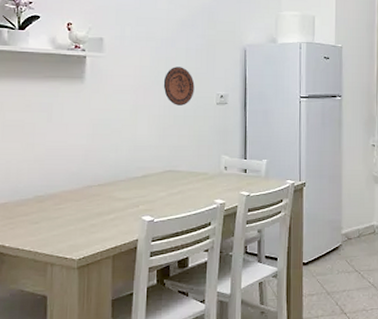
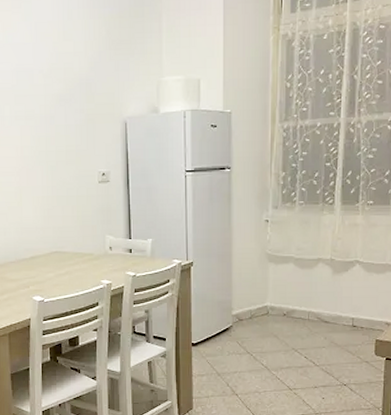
decorative plate: present [163,67,195,106] -> none [45,145,76,186]

